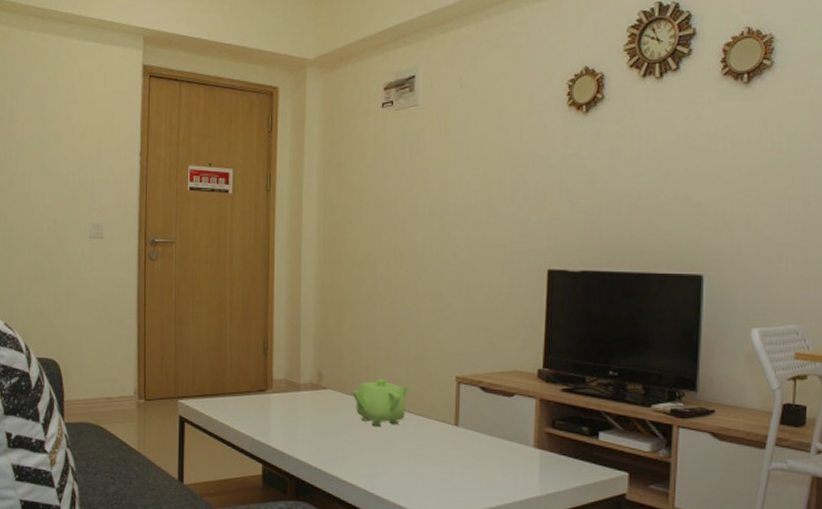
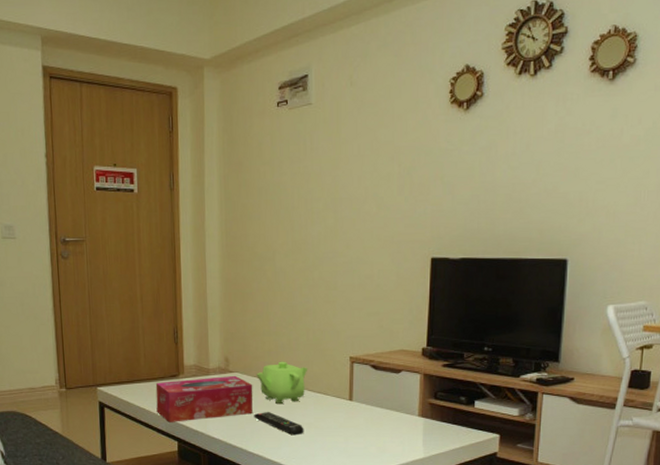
tissue box: none [241,392,348,443] -> present [155,375,253,422]
remote control: none [348,435,404,464] -> present [254,412,304,436]

